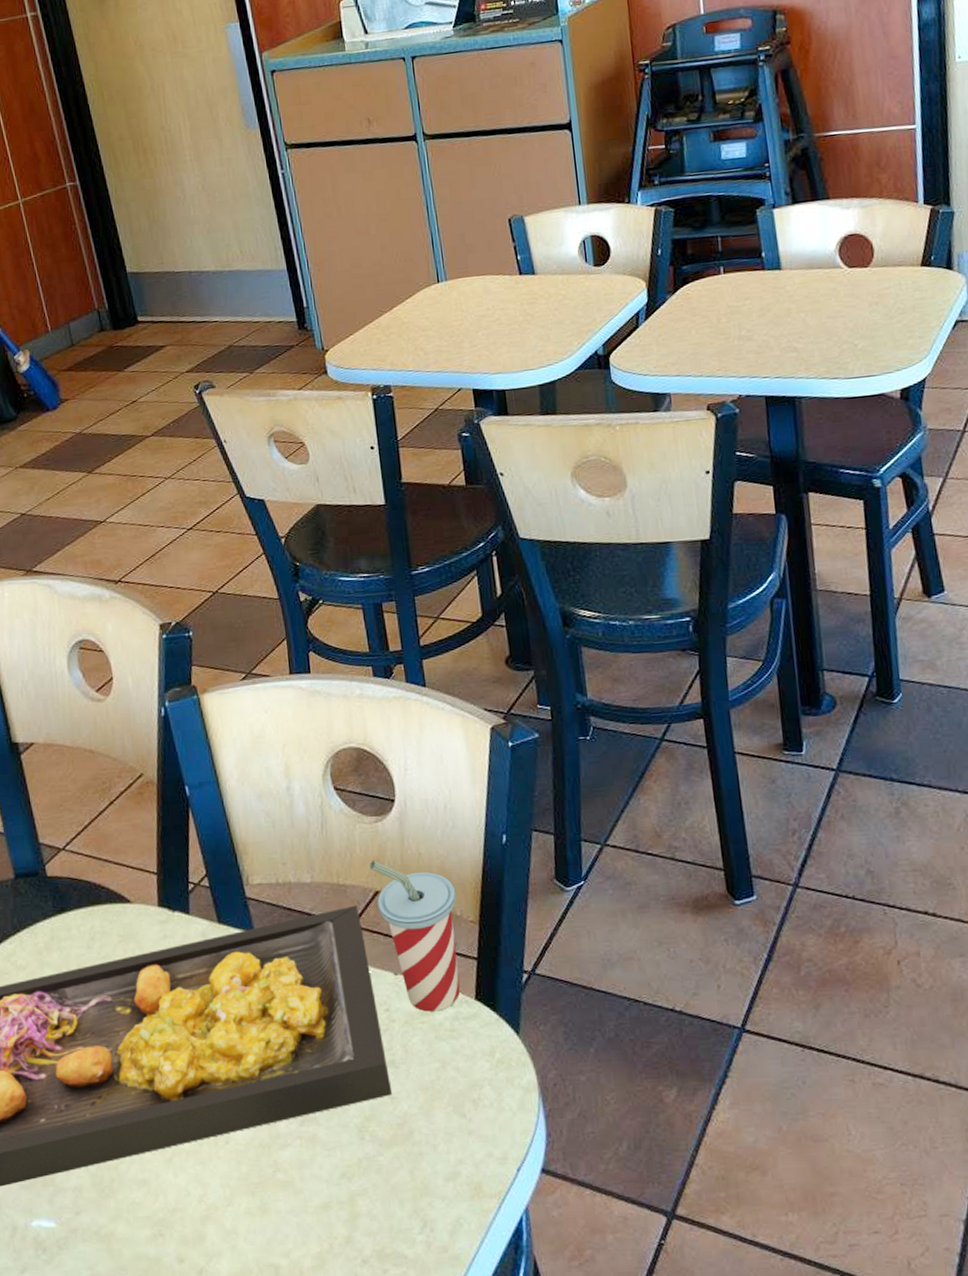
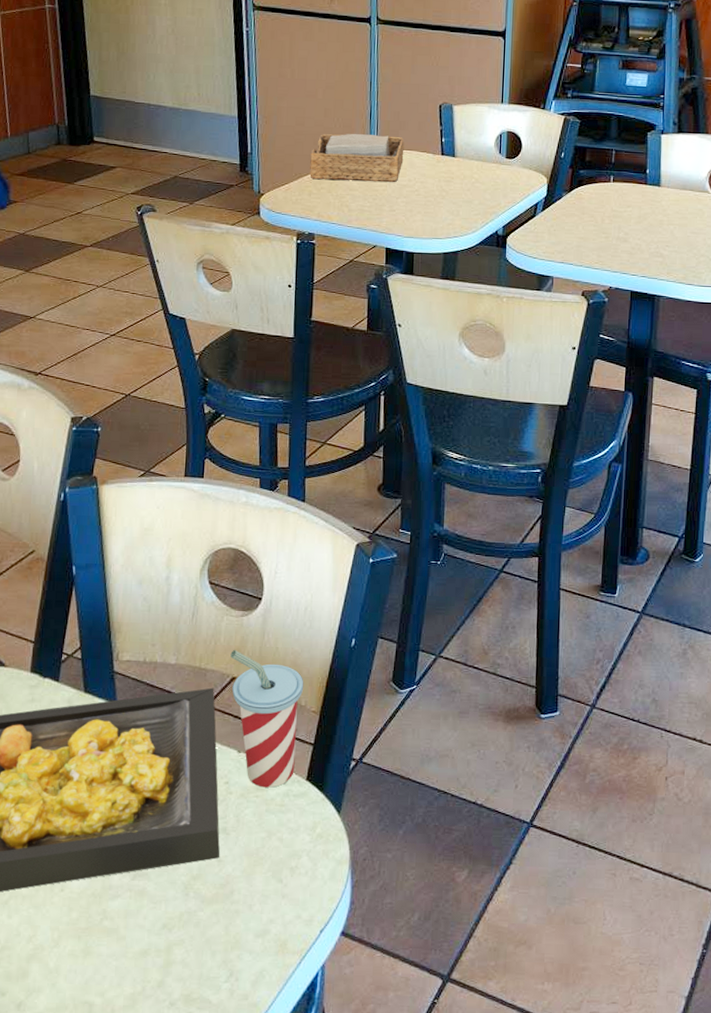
napkin holder: none [372,262,478,325] -> present [310,133,405,183]

